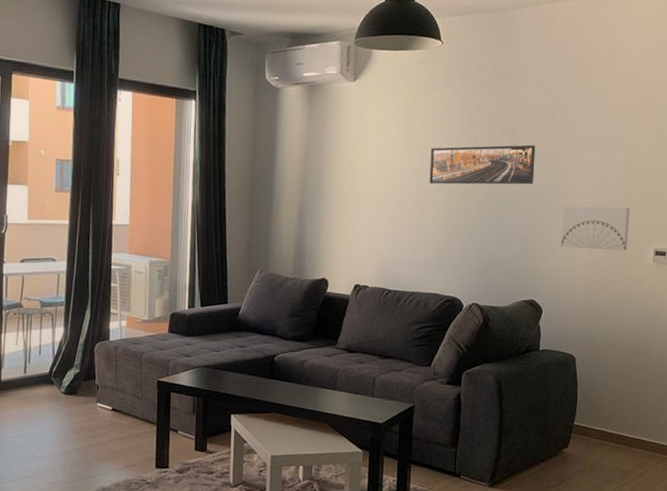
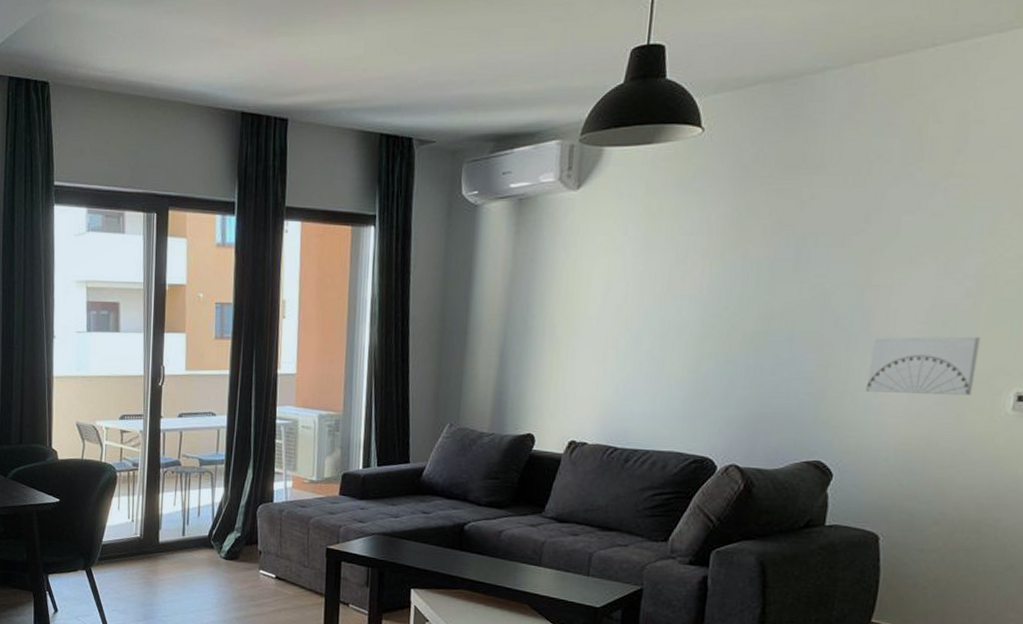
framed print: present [429,144,536,185] -> none [675,257,836,314]

